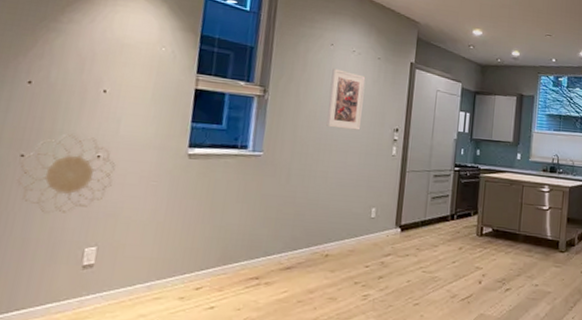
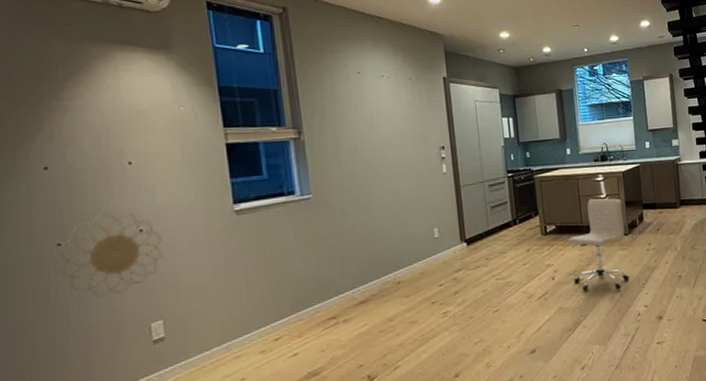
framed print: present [326,68,366,131] -> none [365,97,406,158]
chair: none [501,208,564,308] -> present [567,198,630,292]

